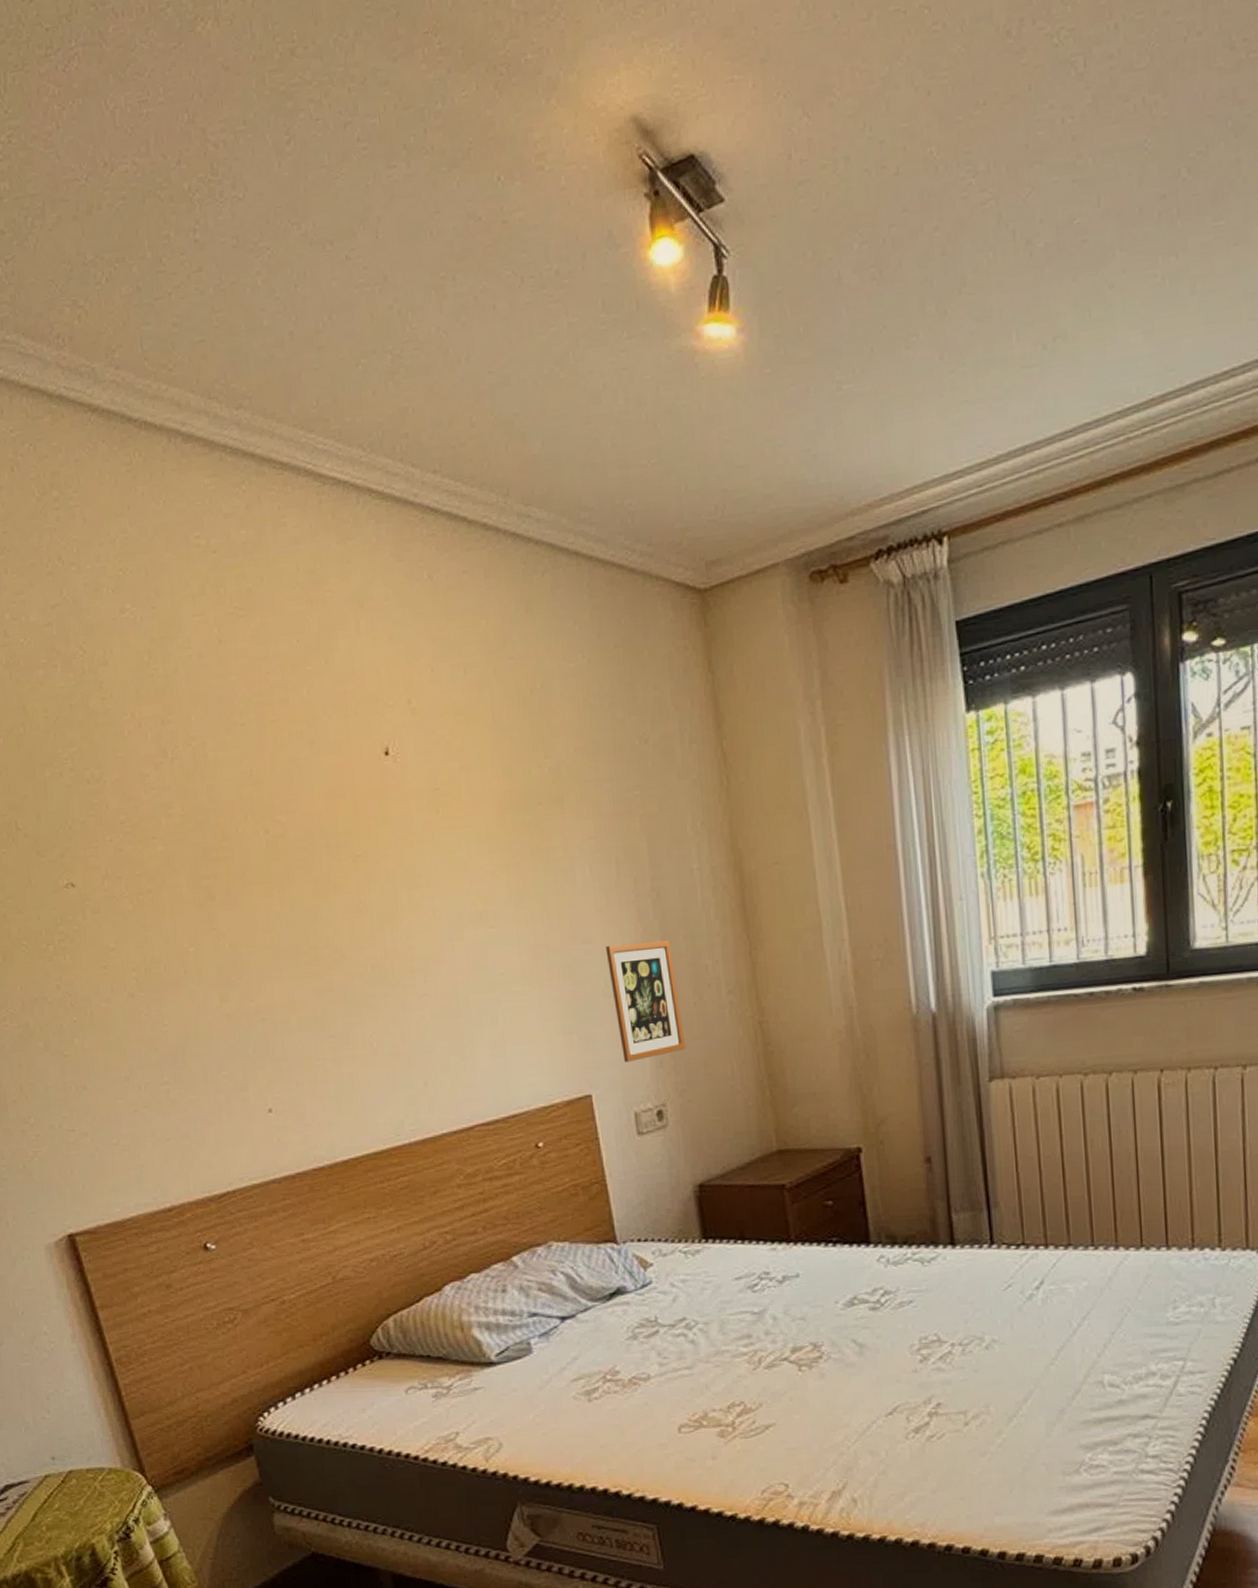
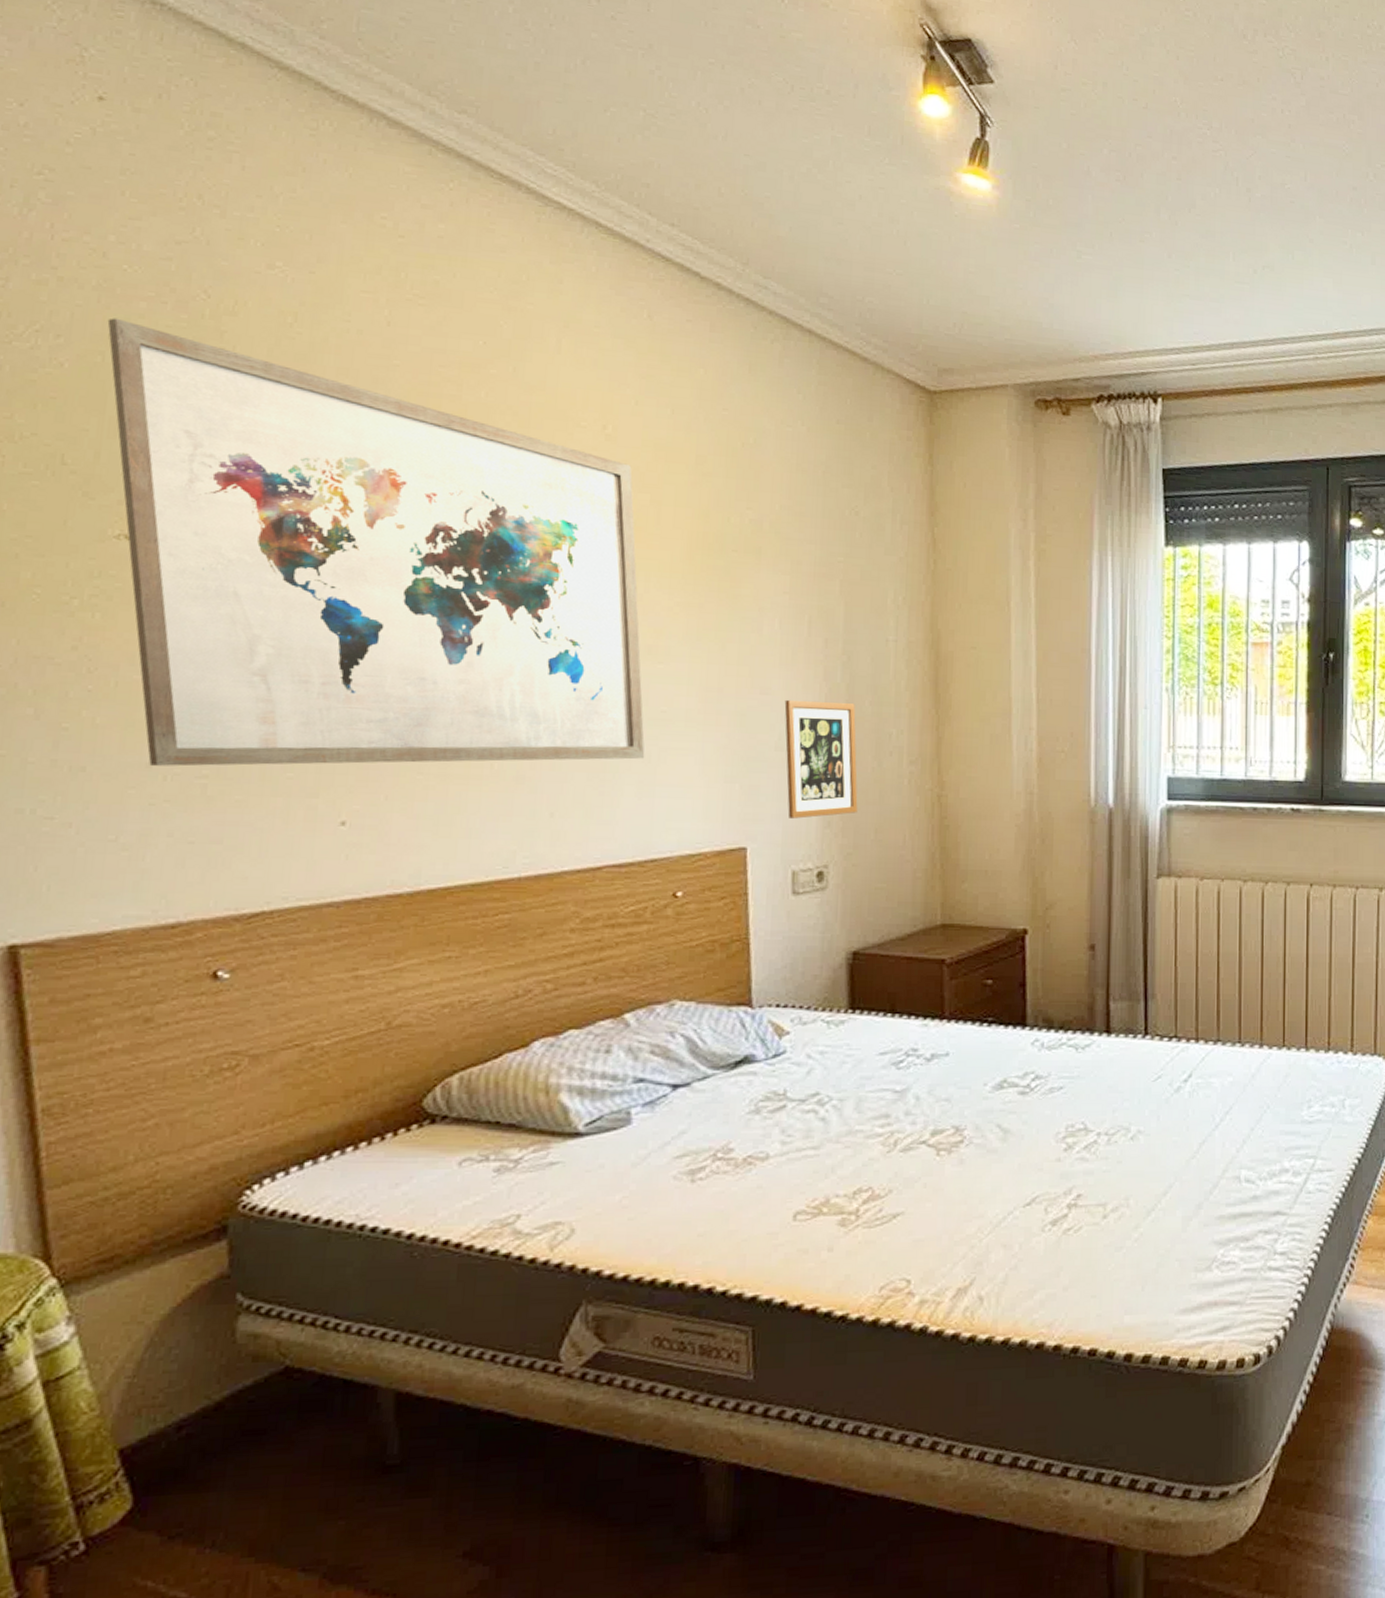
wall art: none [20,689,493,1079] -> present [107,318,645,766]

